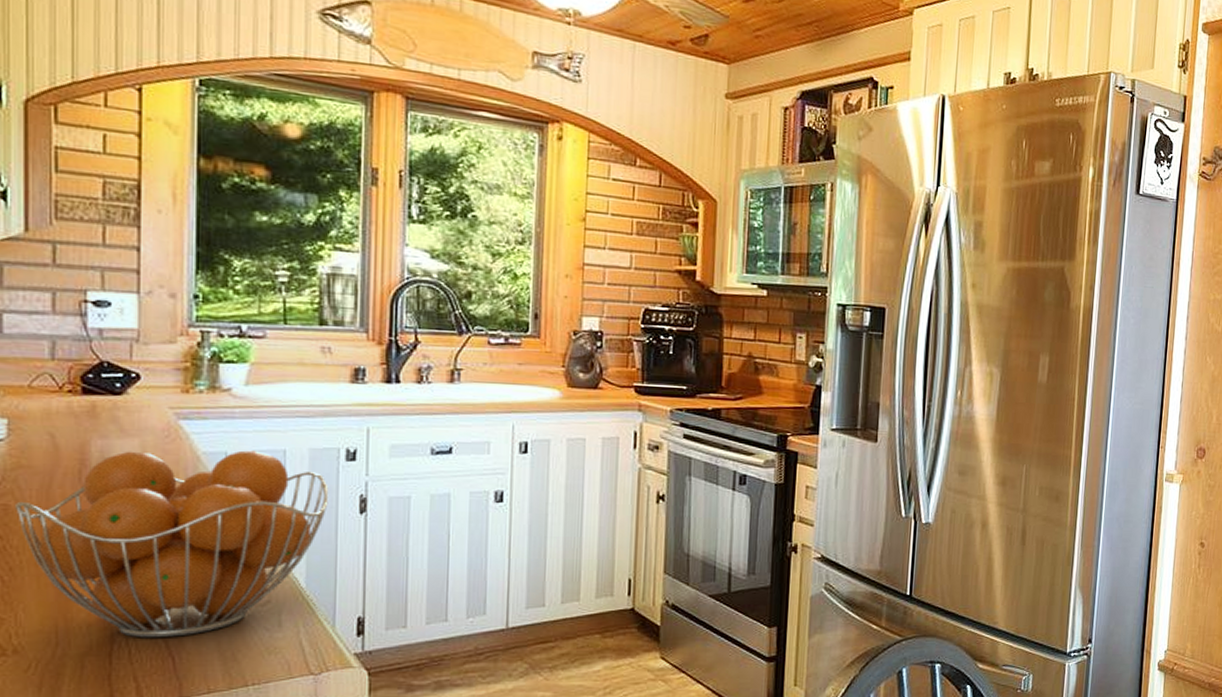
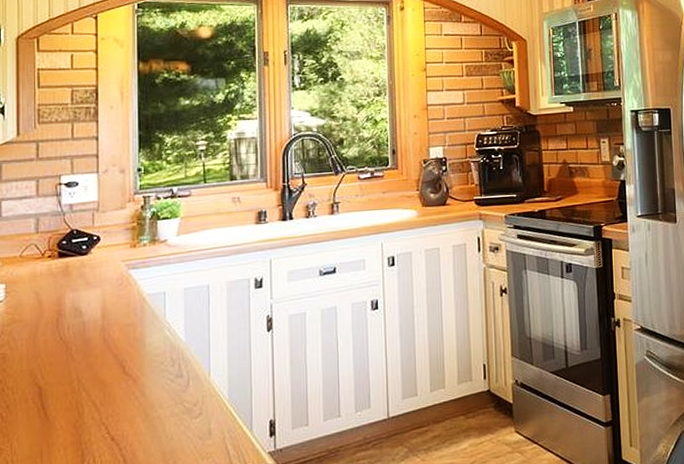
fruit basket: present [16,450,329,638] -> none [11,288,243,455]

